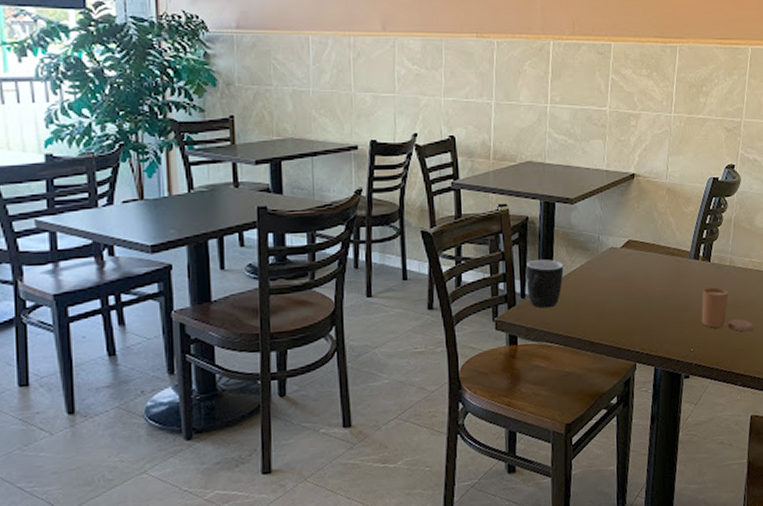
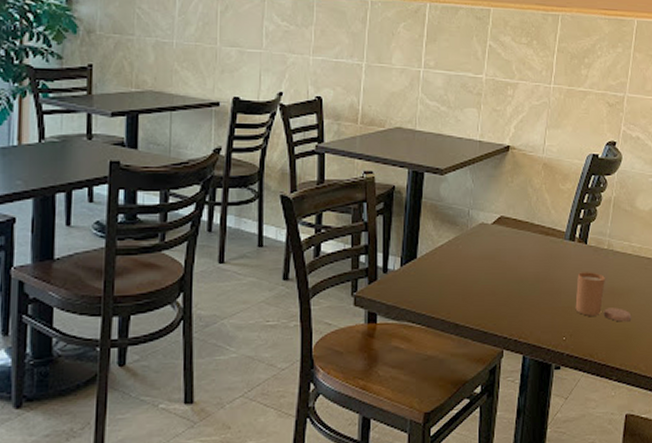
mug: present [526,259,564,309] -> none [389,233,430,285]

